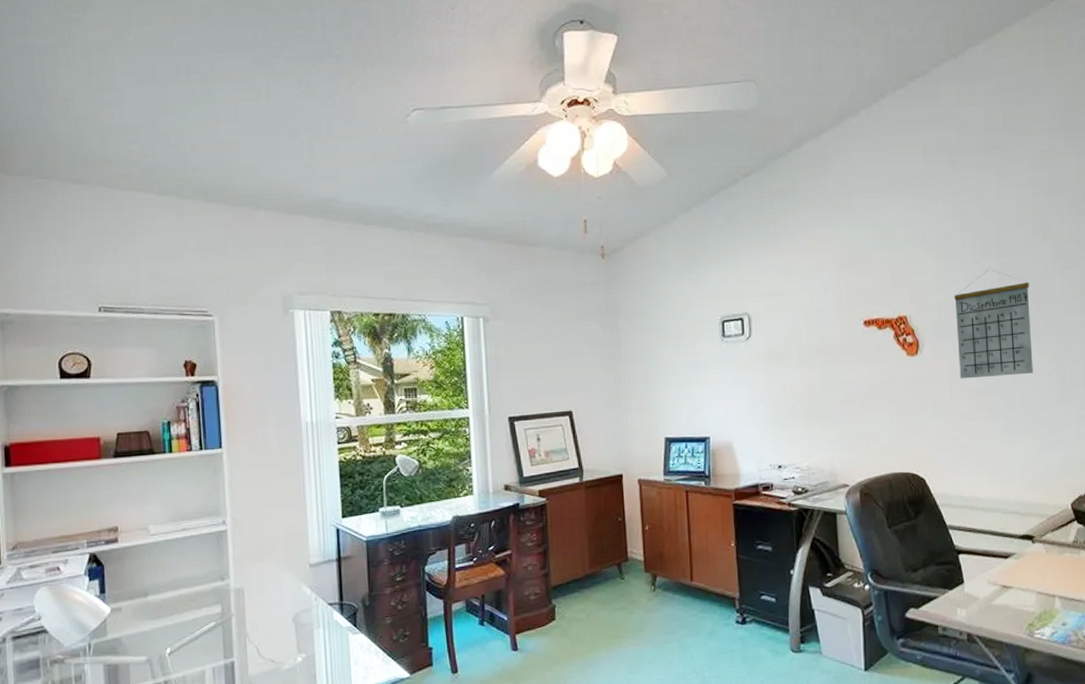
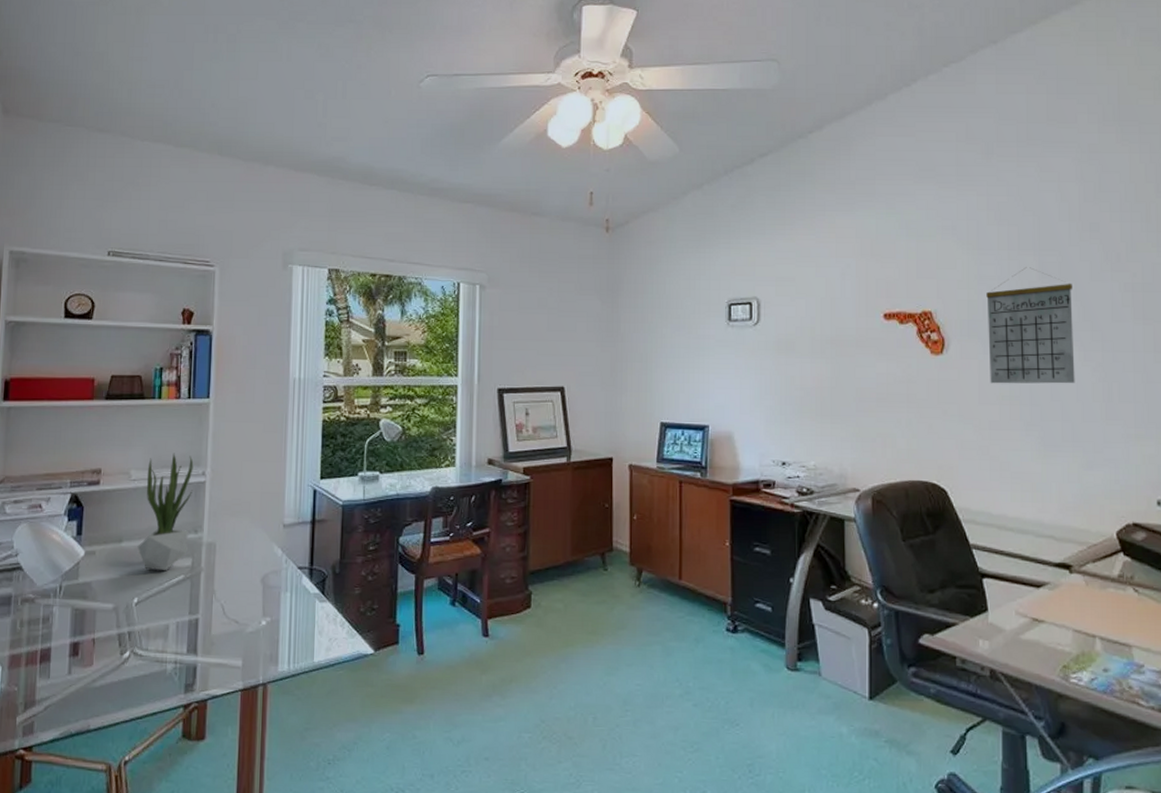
potted plant: none [164,504,216,620] -> present [137,453,194,570]

